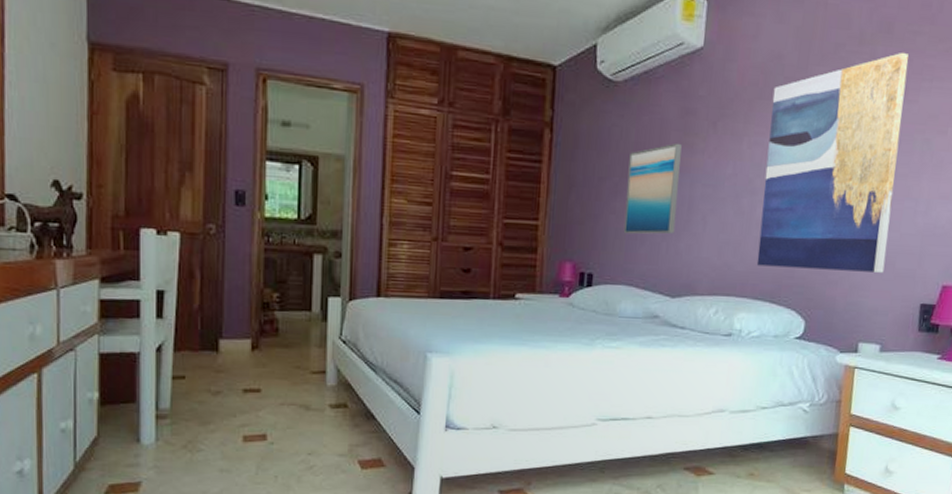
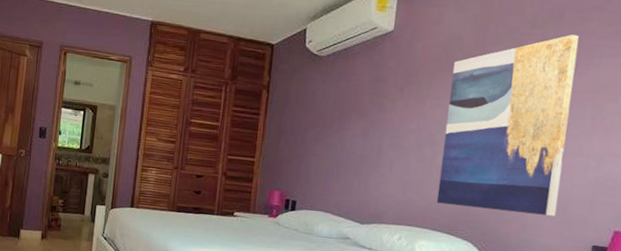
wall art: present [623,143,682,235] -> none [322,103,373,174]

